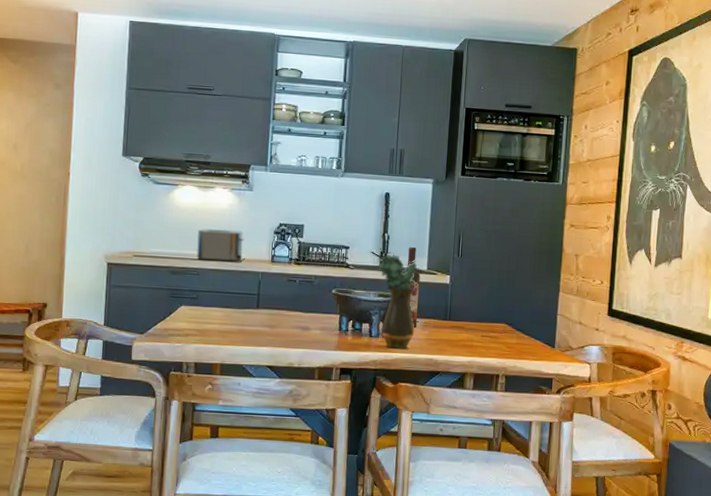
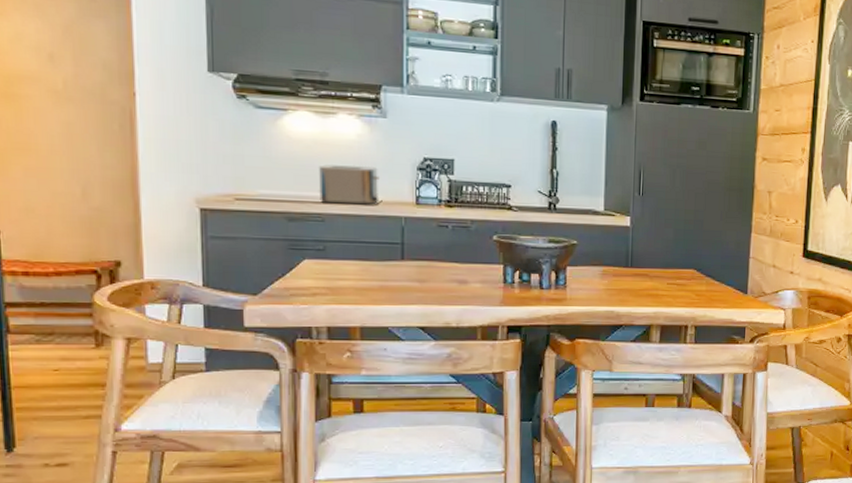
vase: present [378,248,417,349] -> none [546,186,592,302]
wine bottle: present [402,246,421,329] -> none [575,184,597,278]

